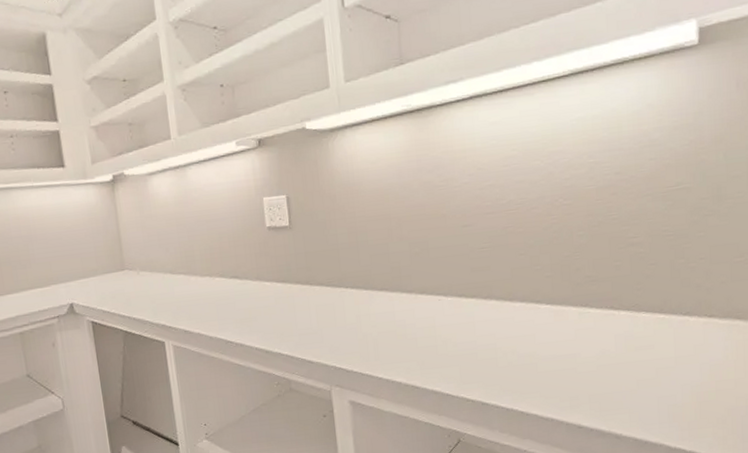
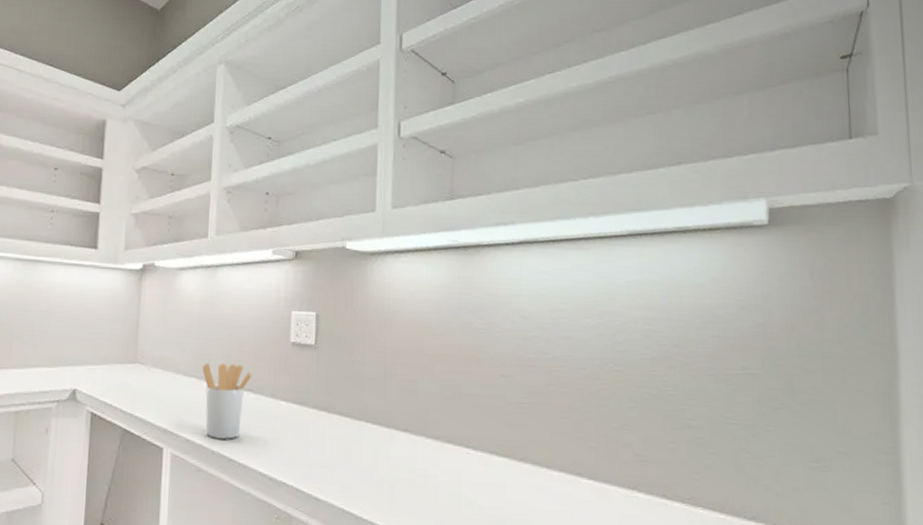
utensil holder: none [188,255,236,326] -> present [203,363,253,439]

